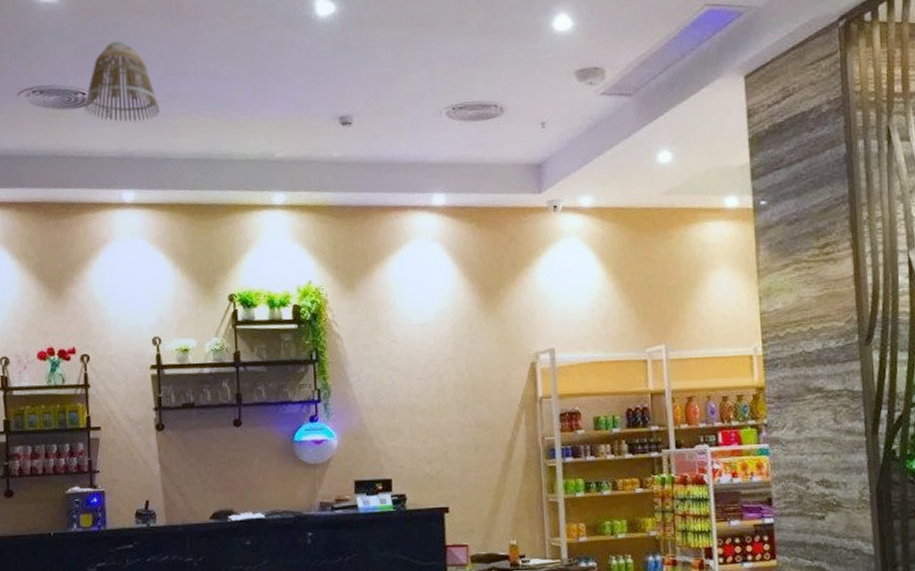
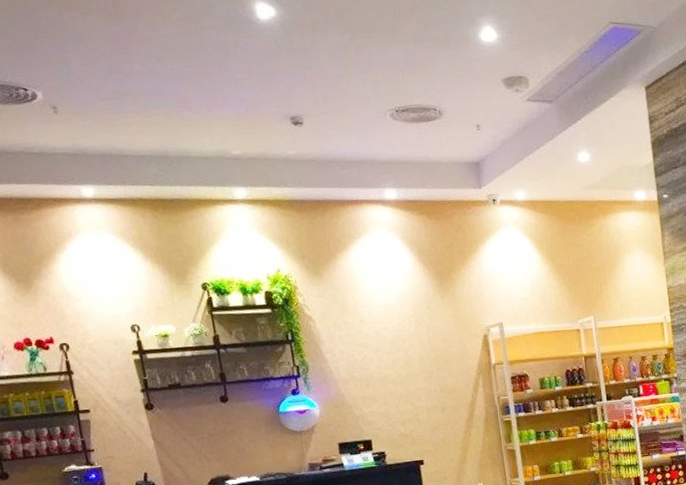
lamp shade: present [84,41,160,123] -> none [28,37,109,119]

